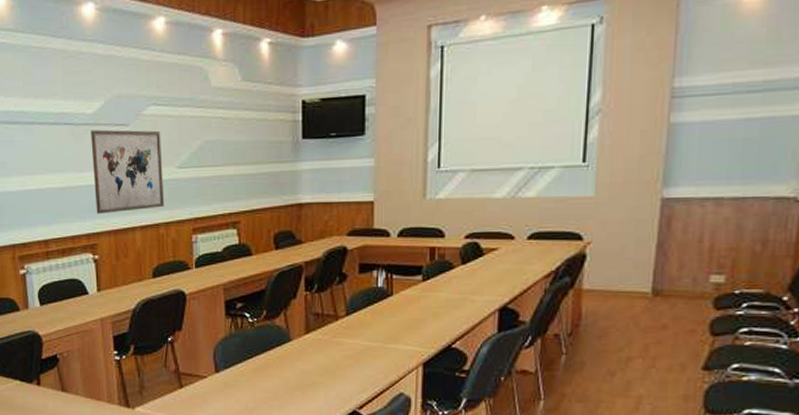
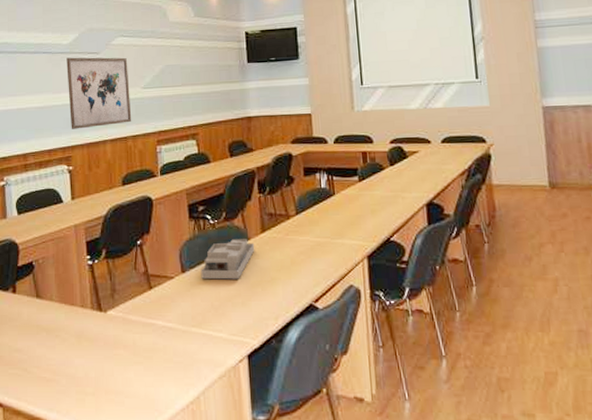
desk organizer: none [236,339,297,382] -> present [201,239,255,280]

